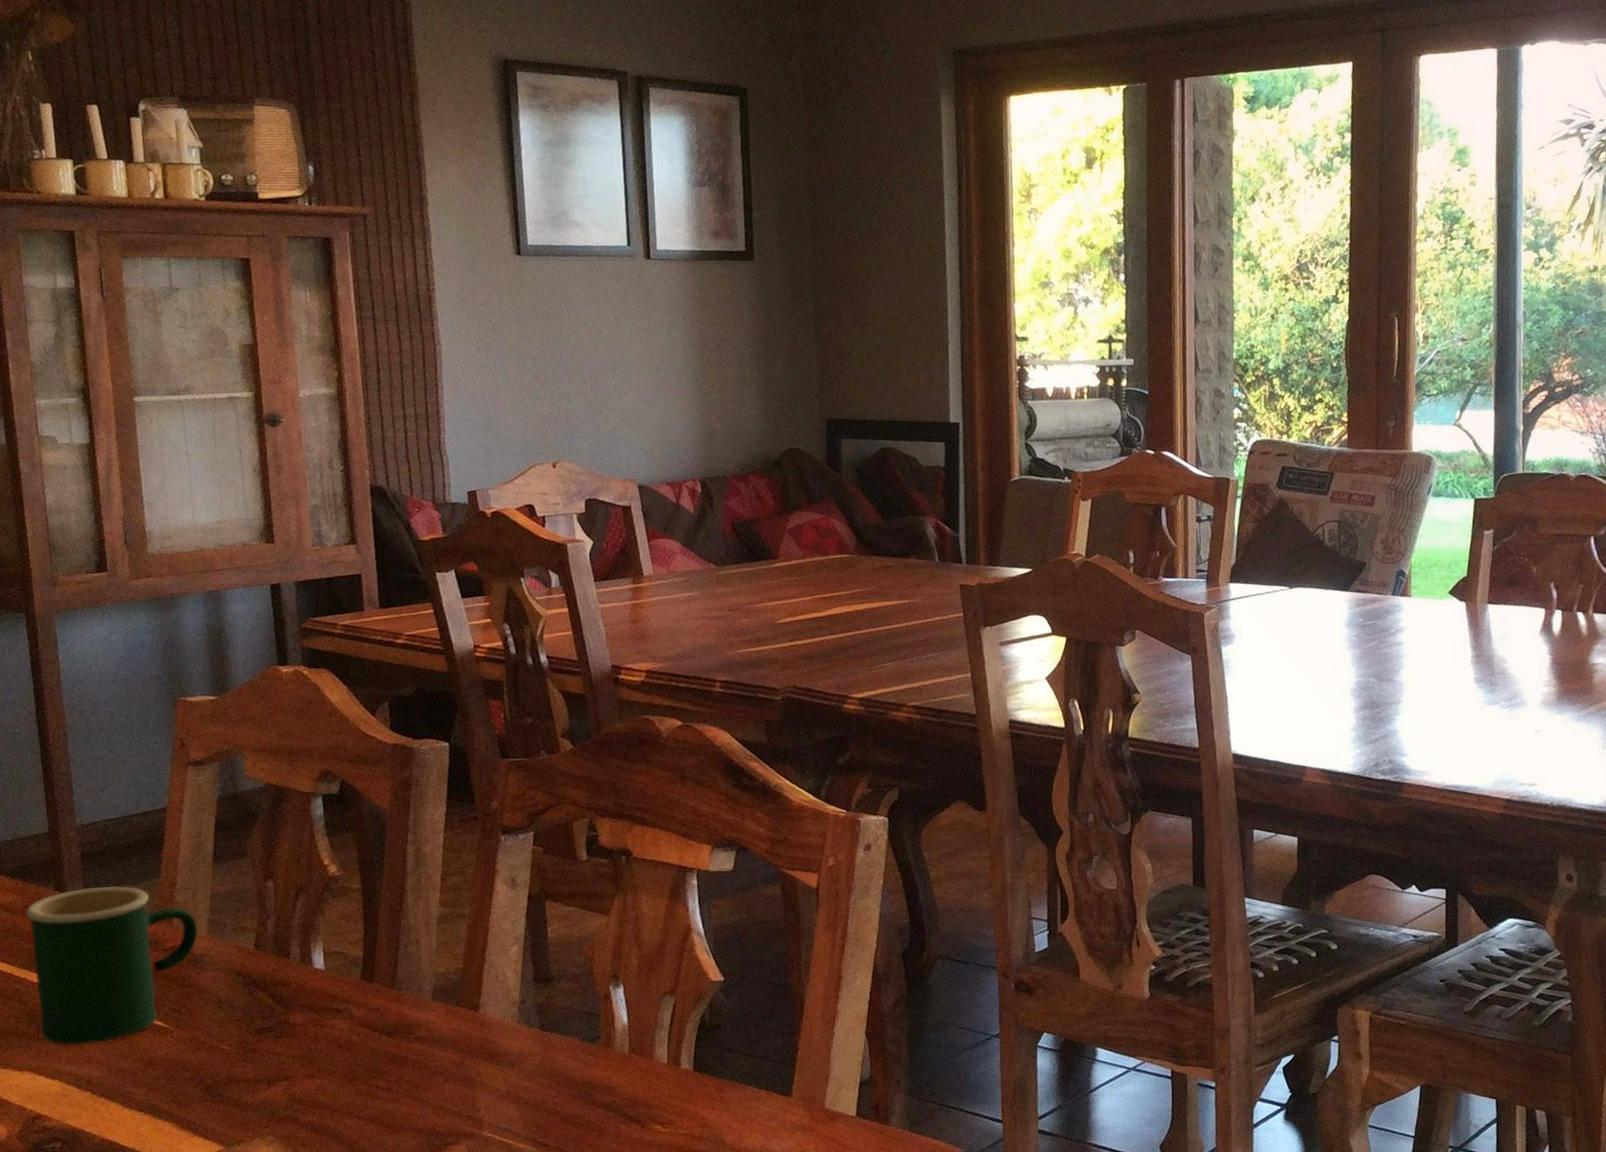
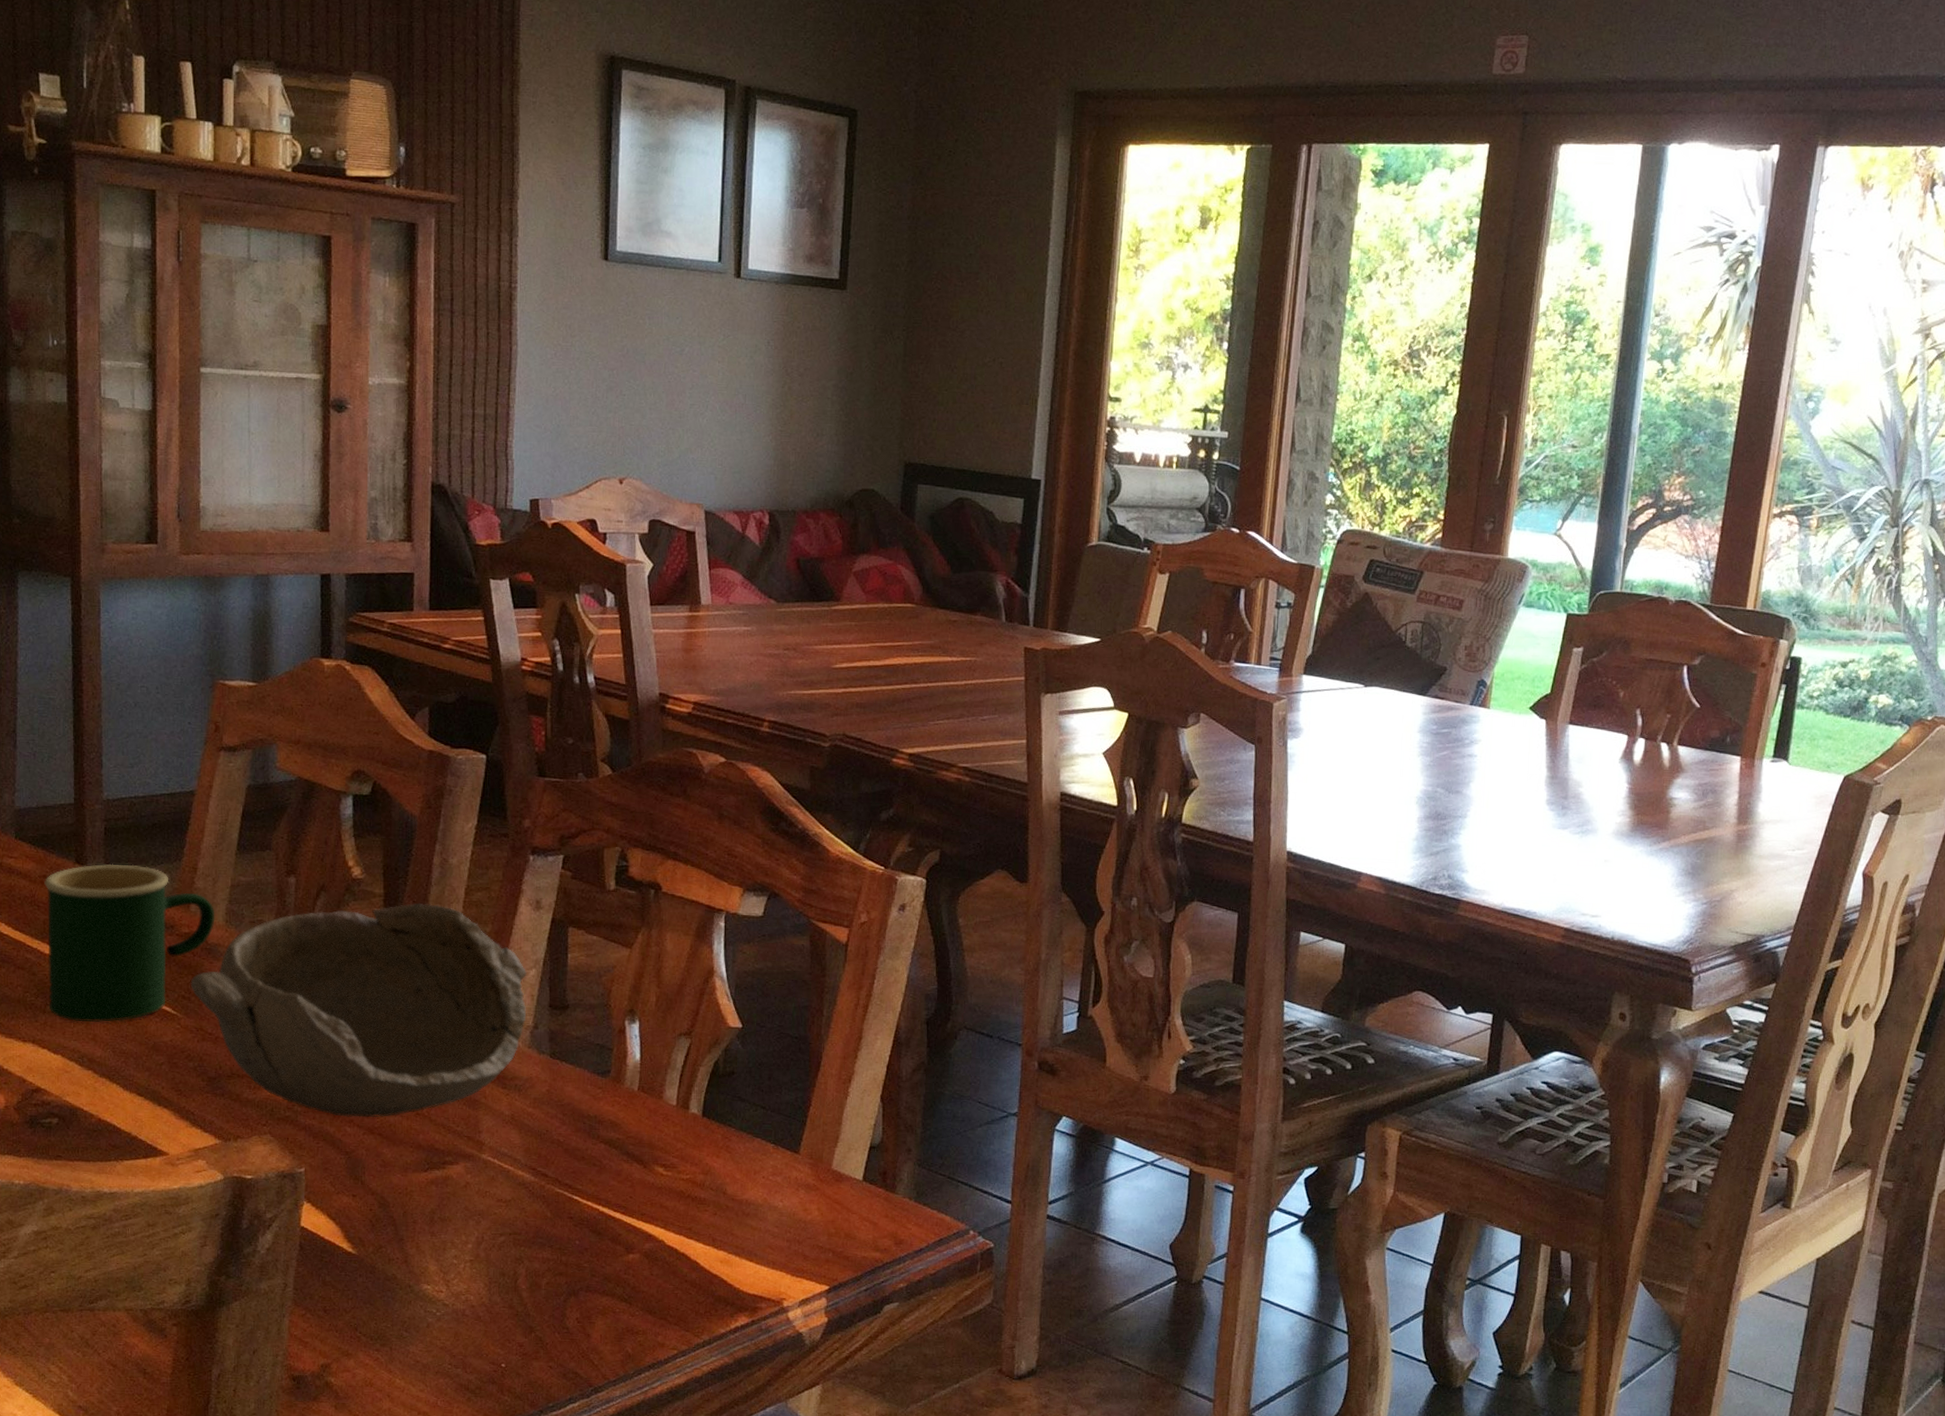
bowl: none [179,893,513,1110] -> present [190,902,527,1118]

